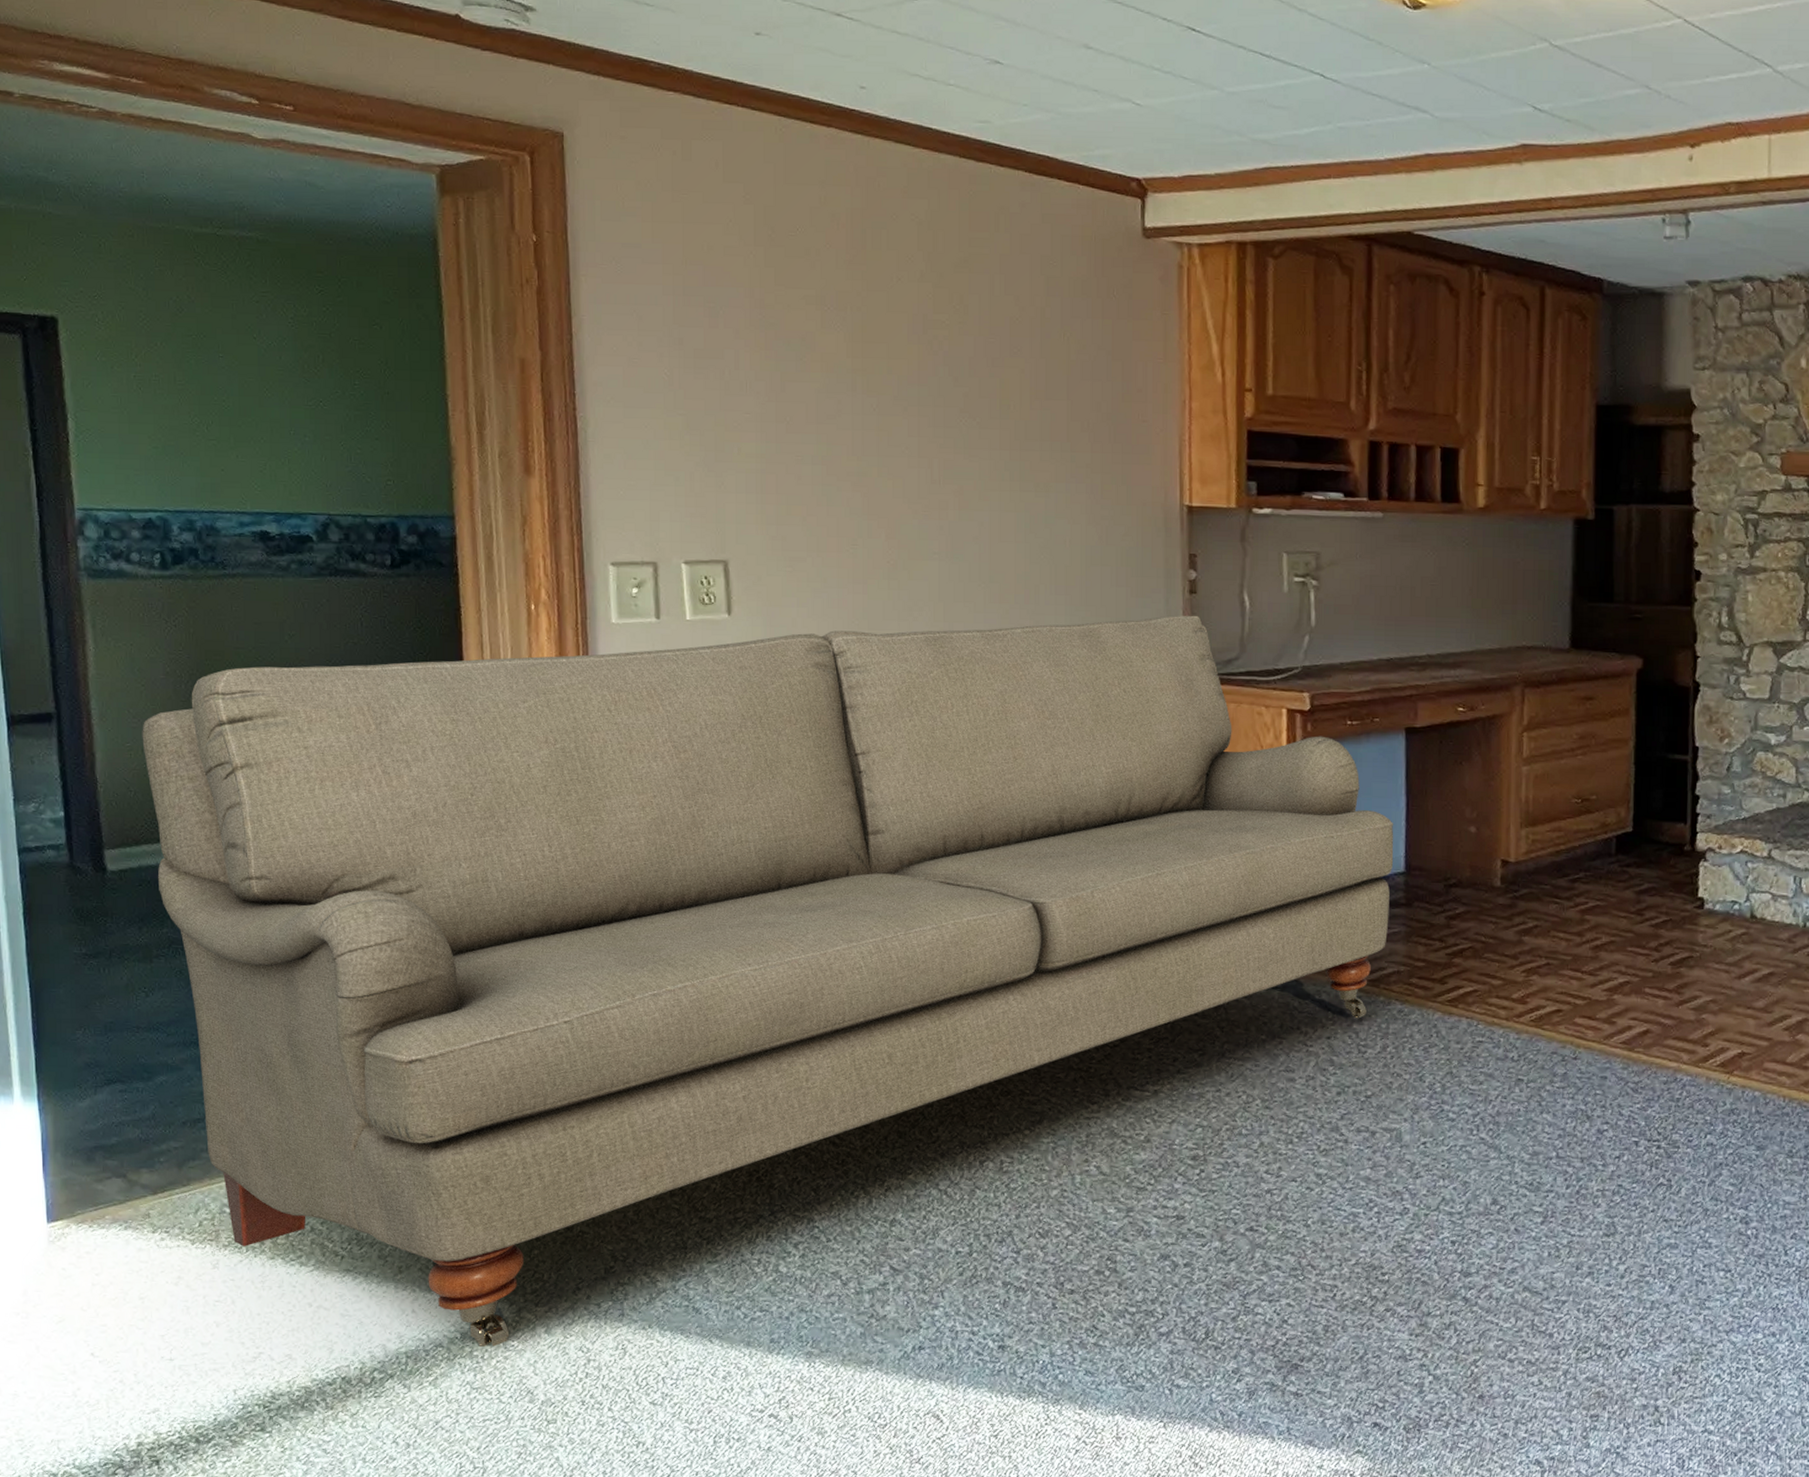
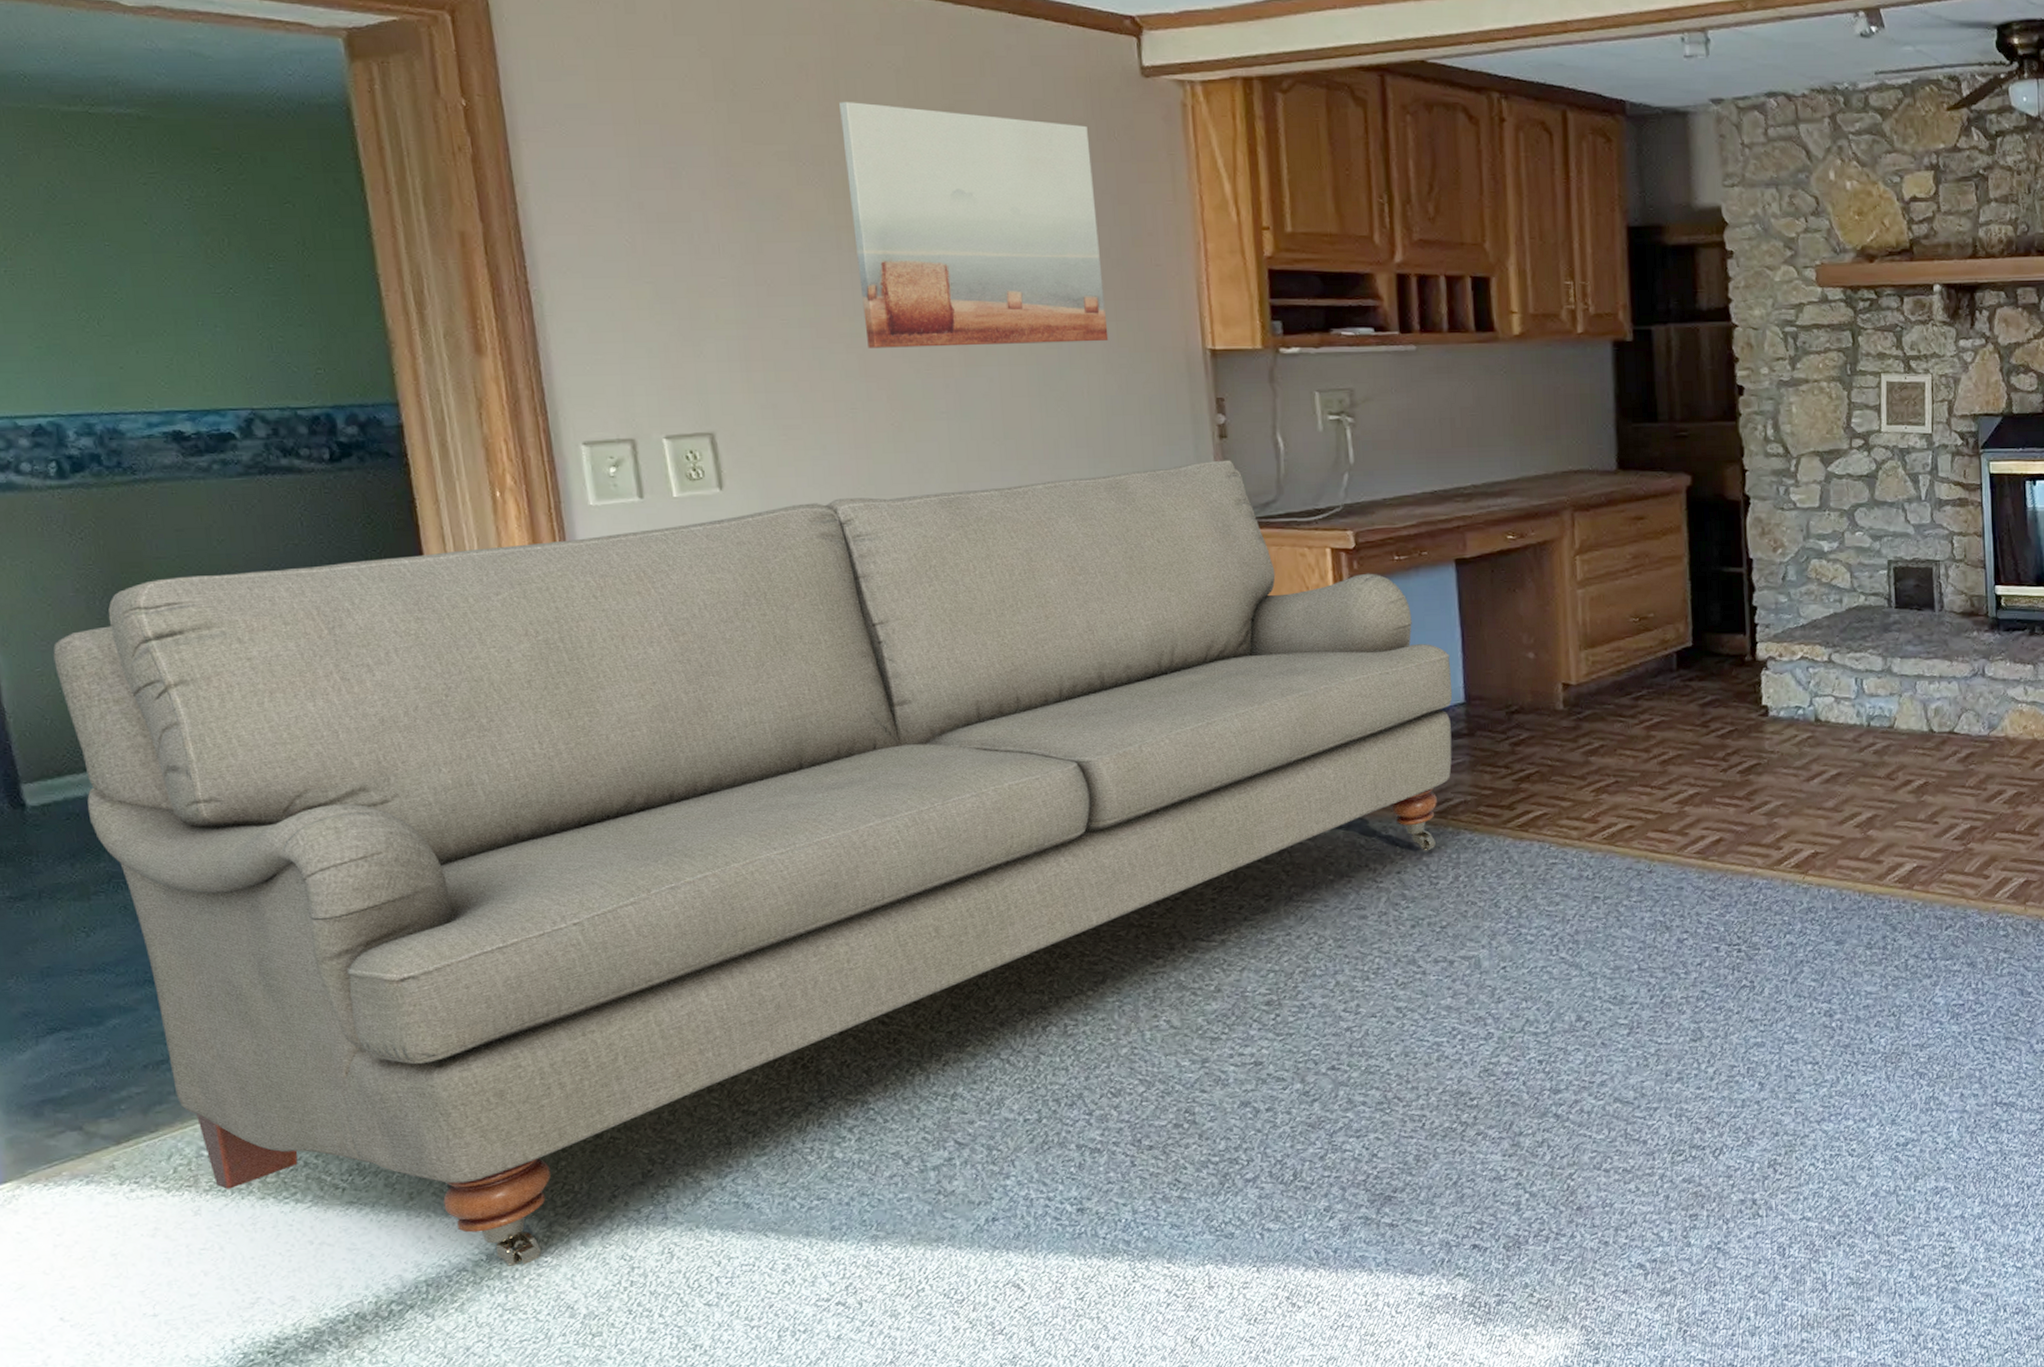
wall art: none [865,251,1093,493] -> present [839,102,1109,348]

